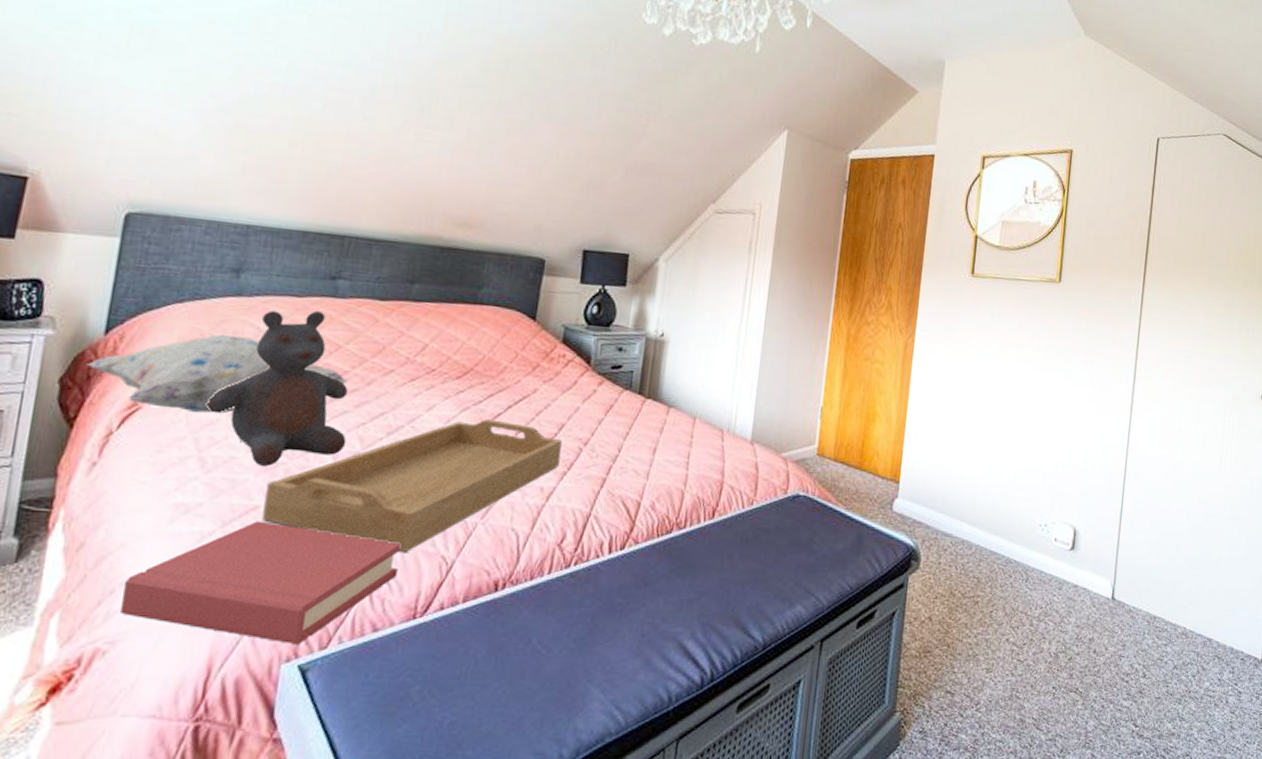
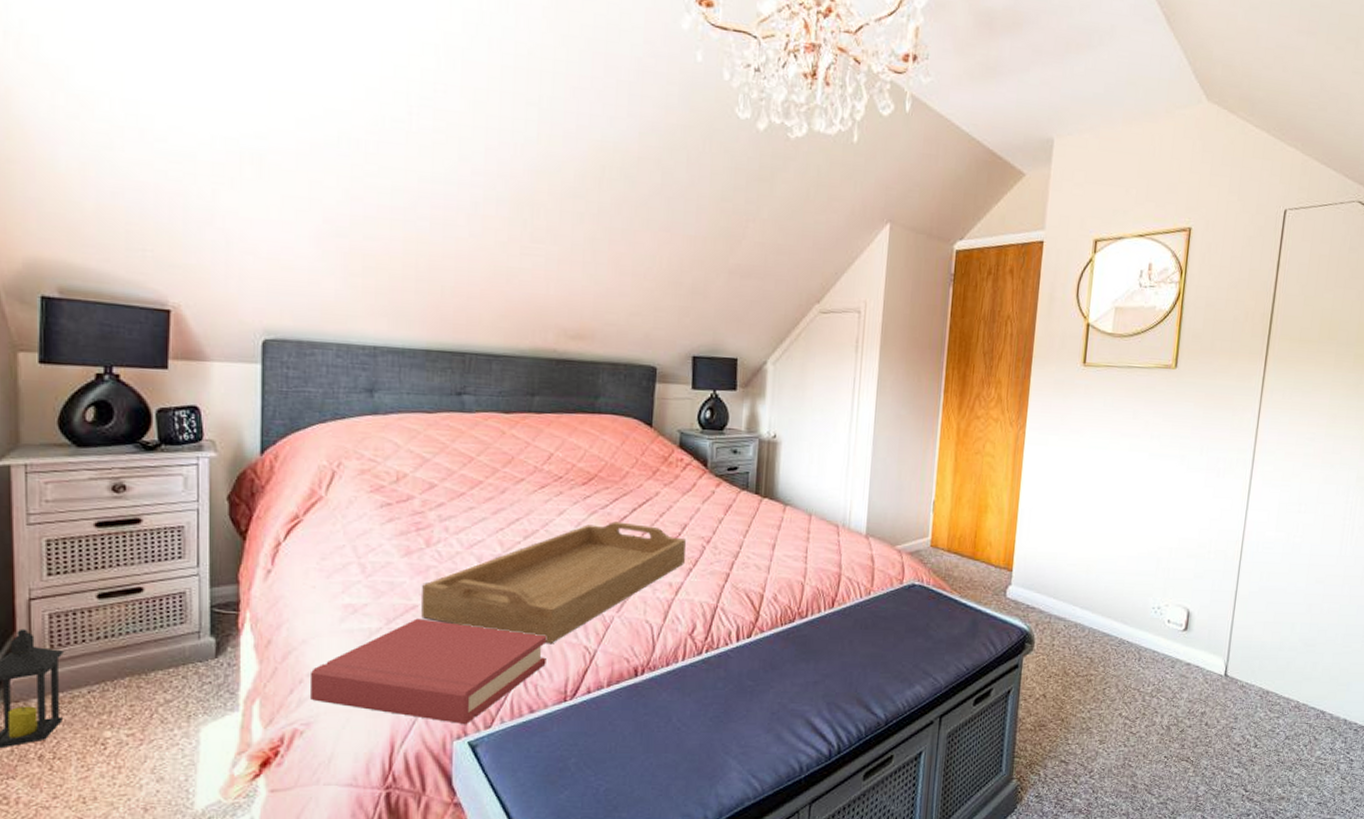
decorative pillow: present [86,335,349,414] -> none [249,451,484,524]
teddy bear: present [207,310,348,466] -> none [360,425,488,569]

